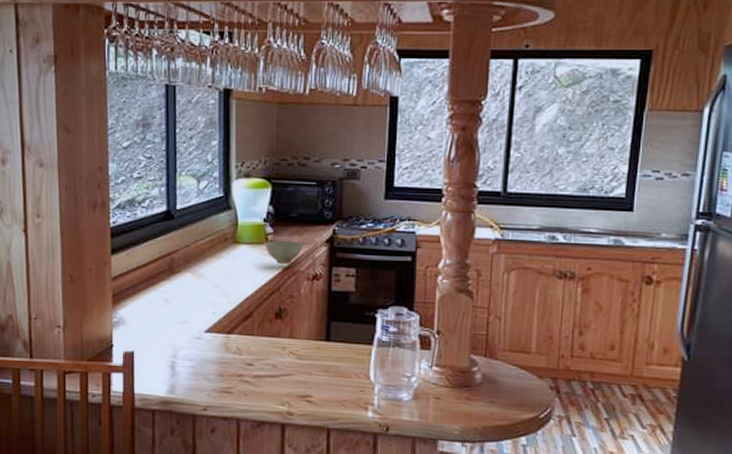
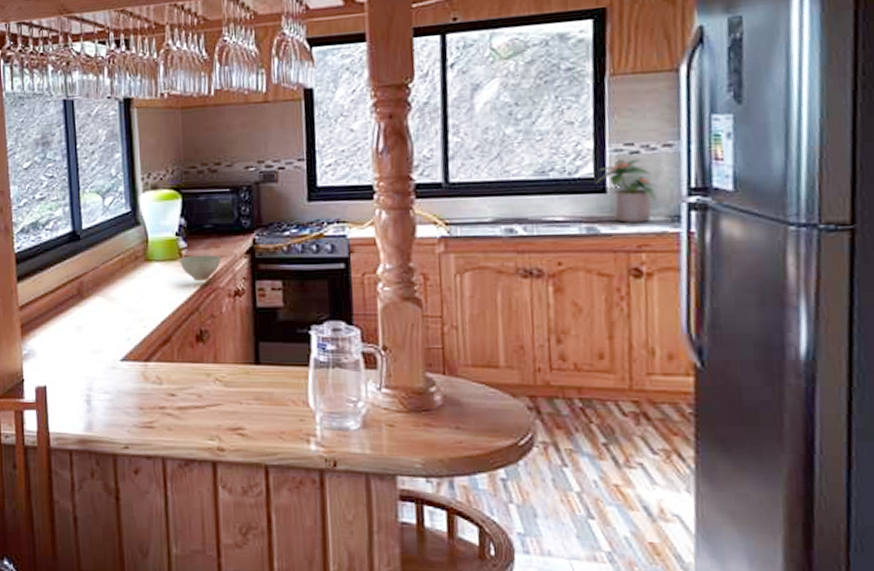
potted plant: none [625,184,675,238] -> present [594,158,659,223]

